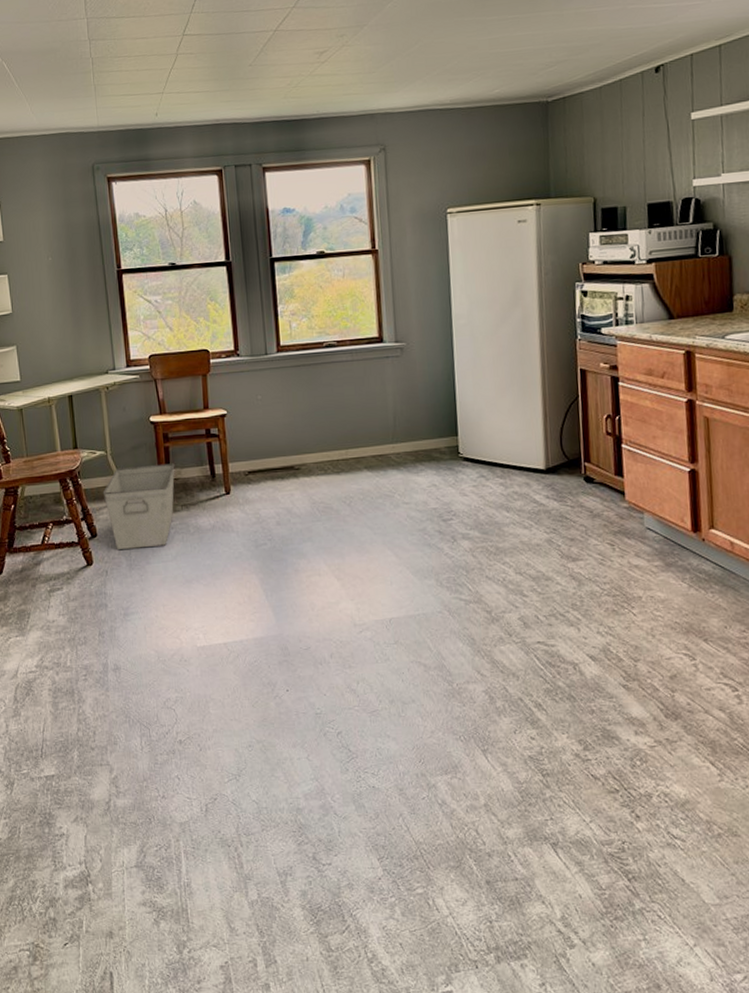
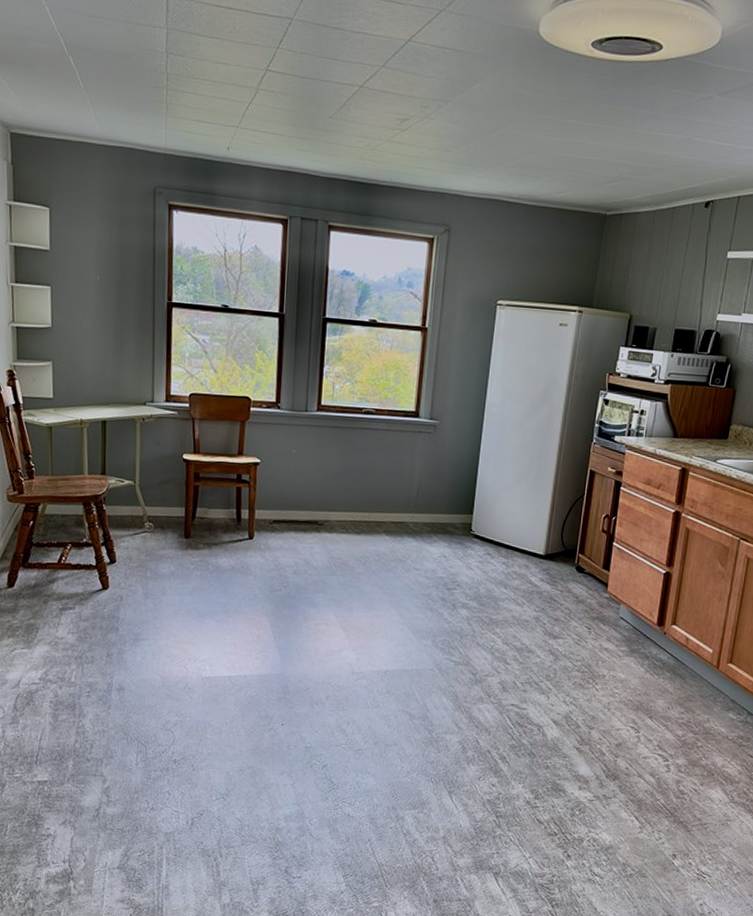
storage bin: present [102,463,175,549] -> none [126,499,202,580]

